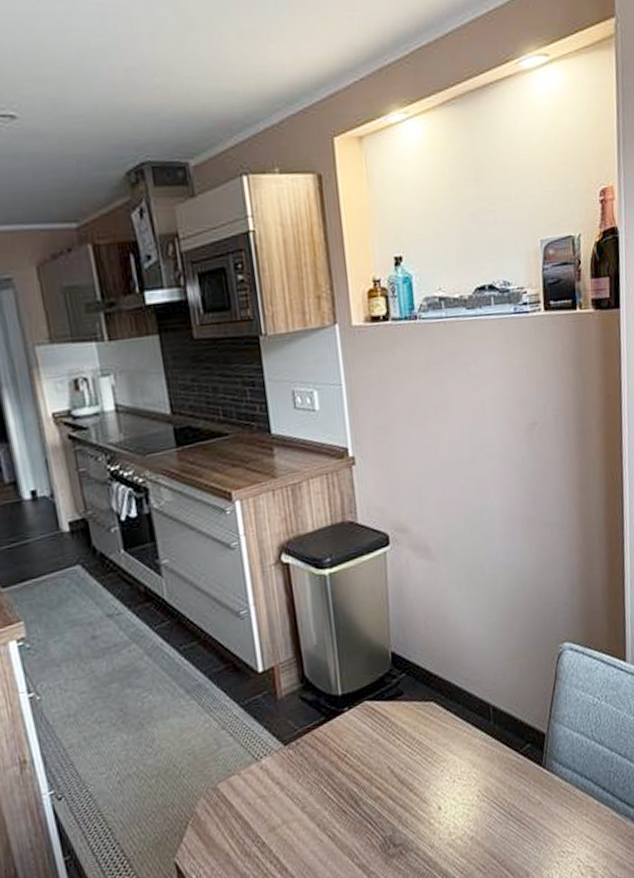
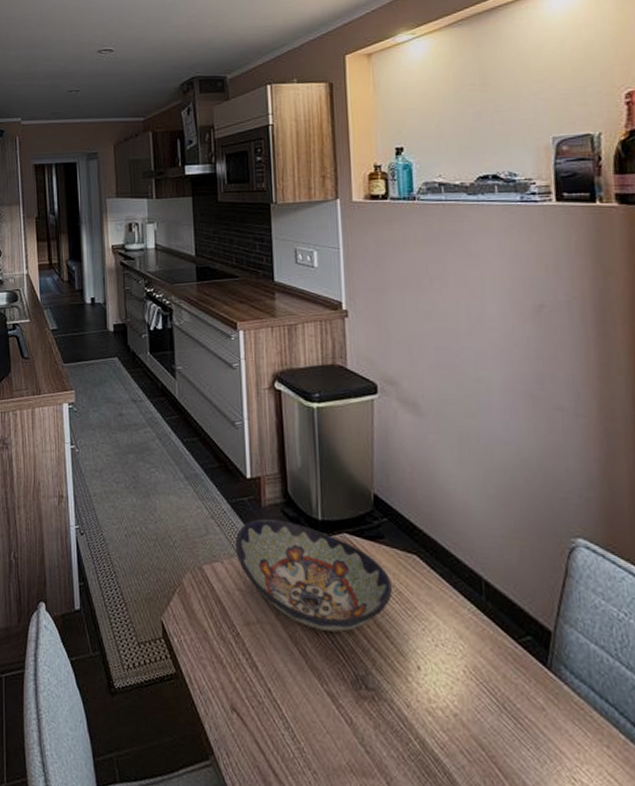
decorative bowl: none [251,705,413,809] -> present [235,518,392,632]

